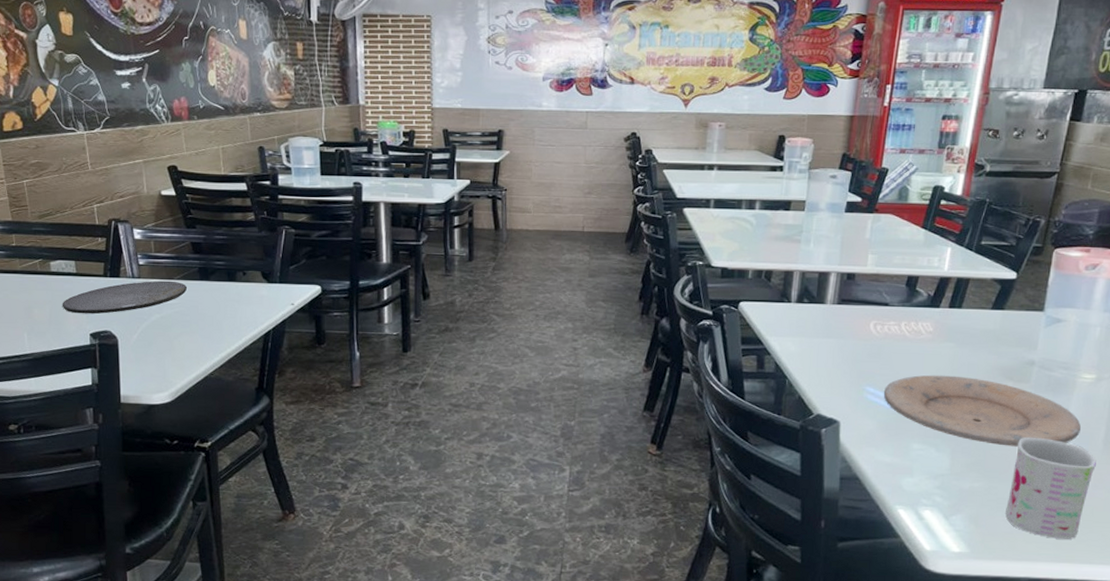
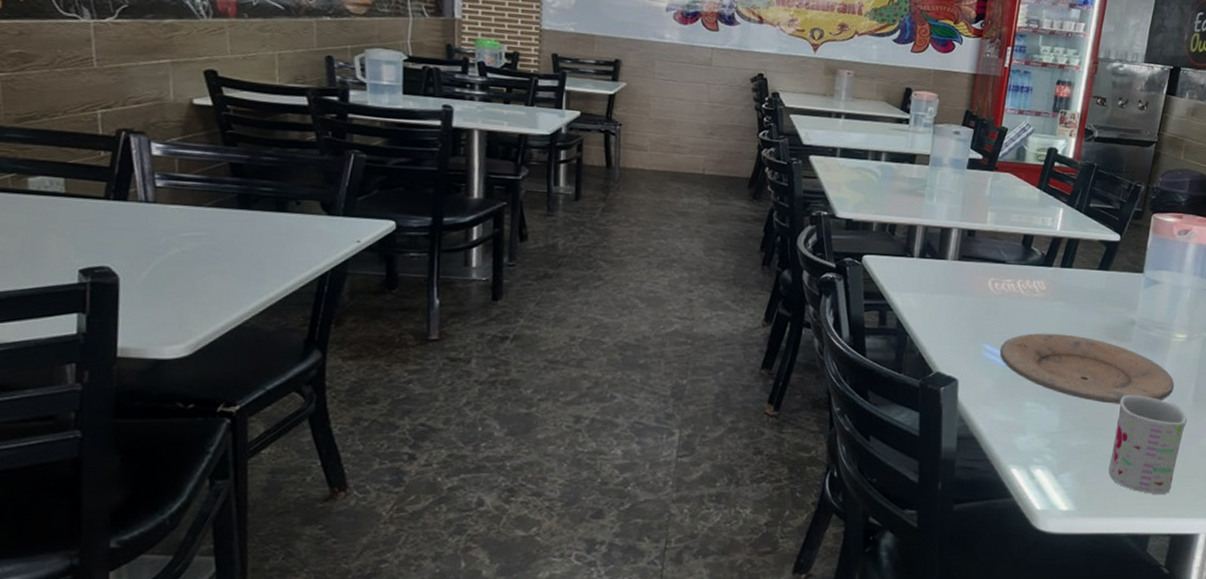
plate: present [62,280,188,314] -> none [40,207,221,246]

